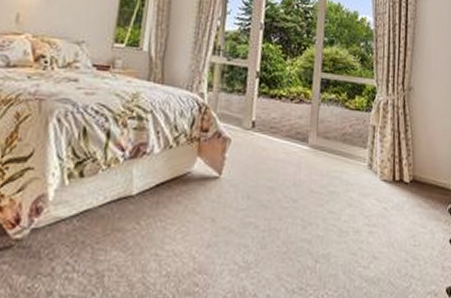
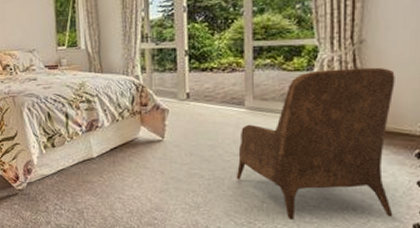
armchair: none [292,112,434,284] -> present [236,67,395,219]

